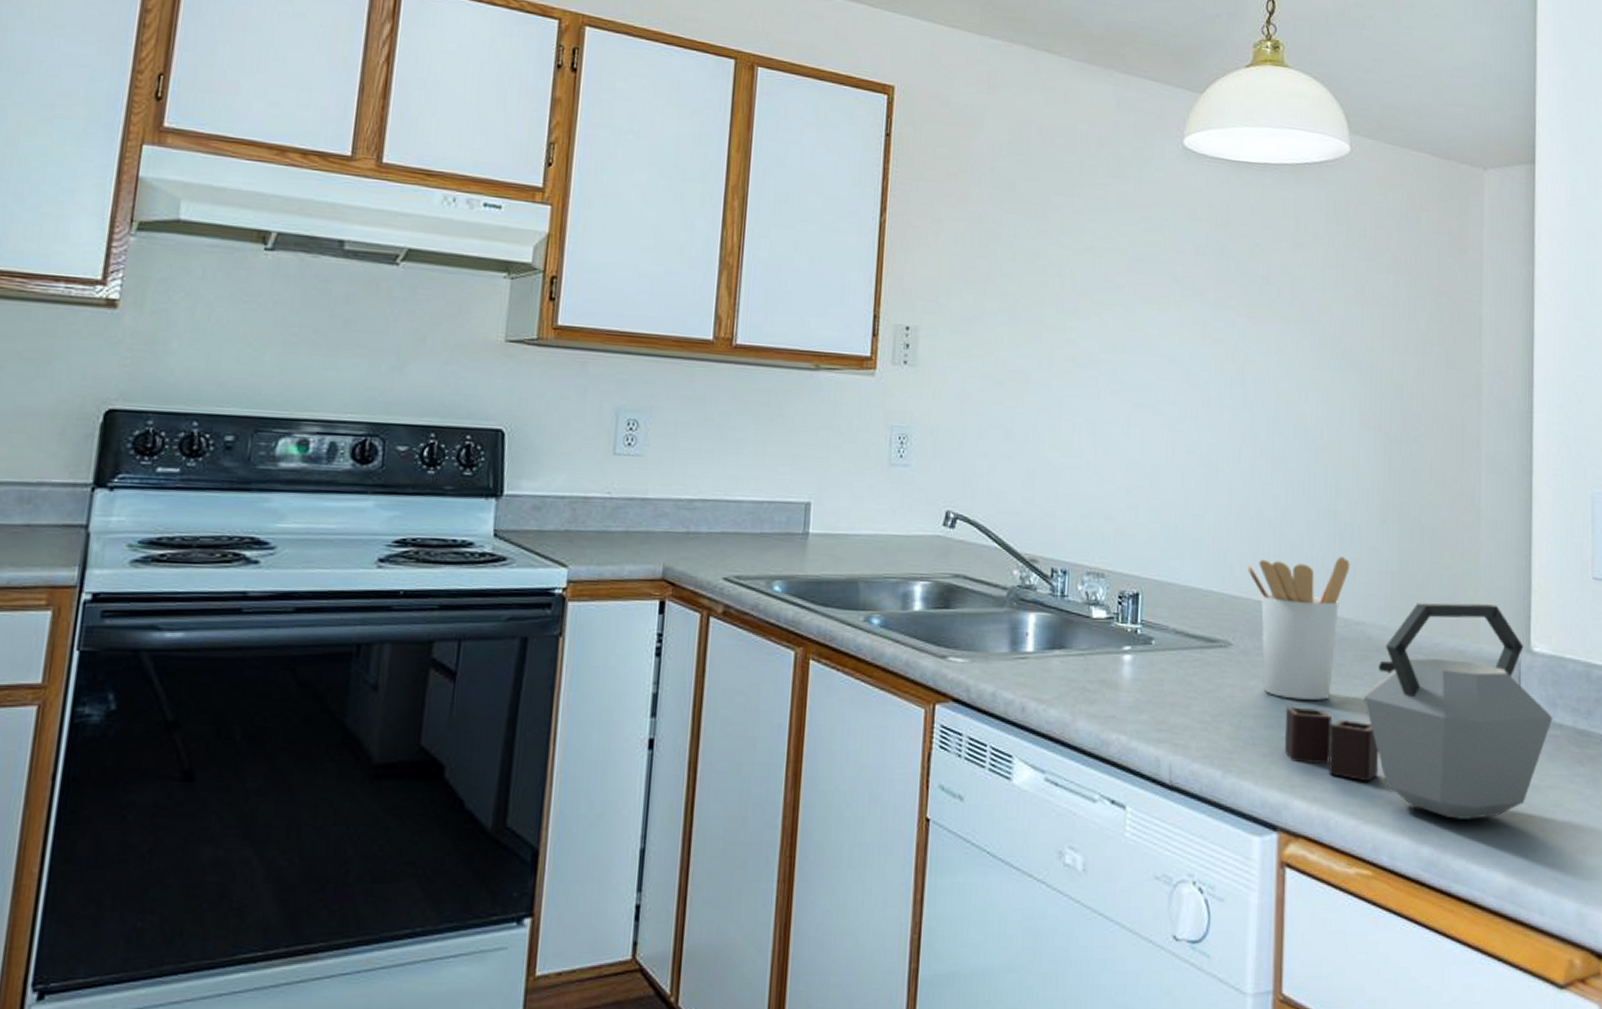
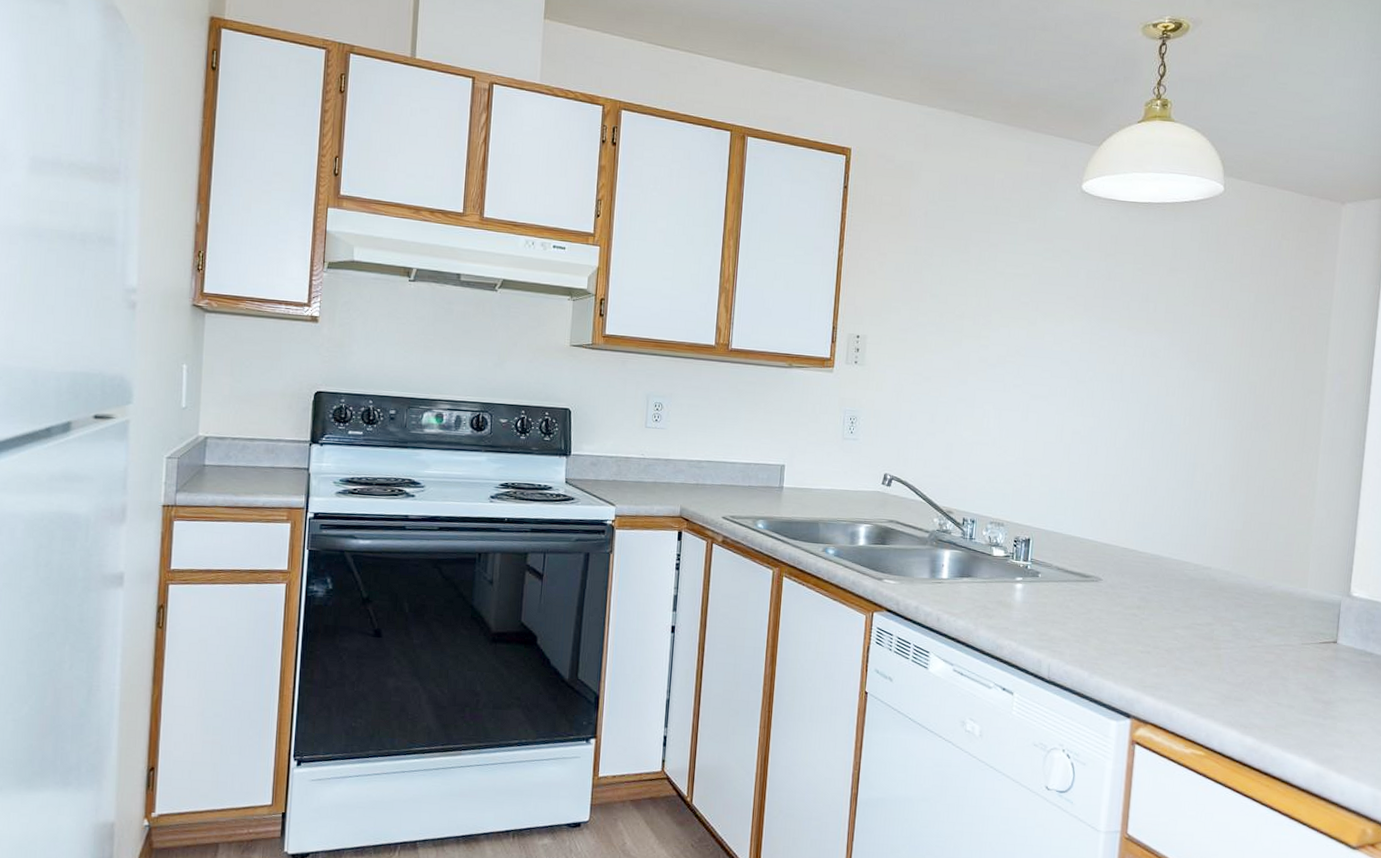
utensil holder: present [1248,557,1350,700] -> none [1117,516,1202,625]
kettle: present [1284,603,1553,819] -> none [1139,554,1365,720]

